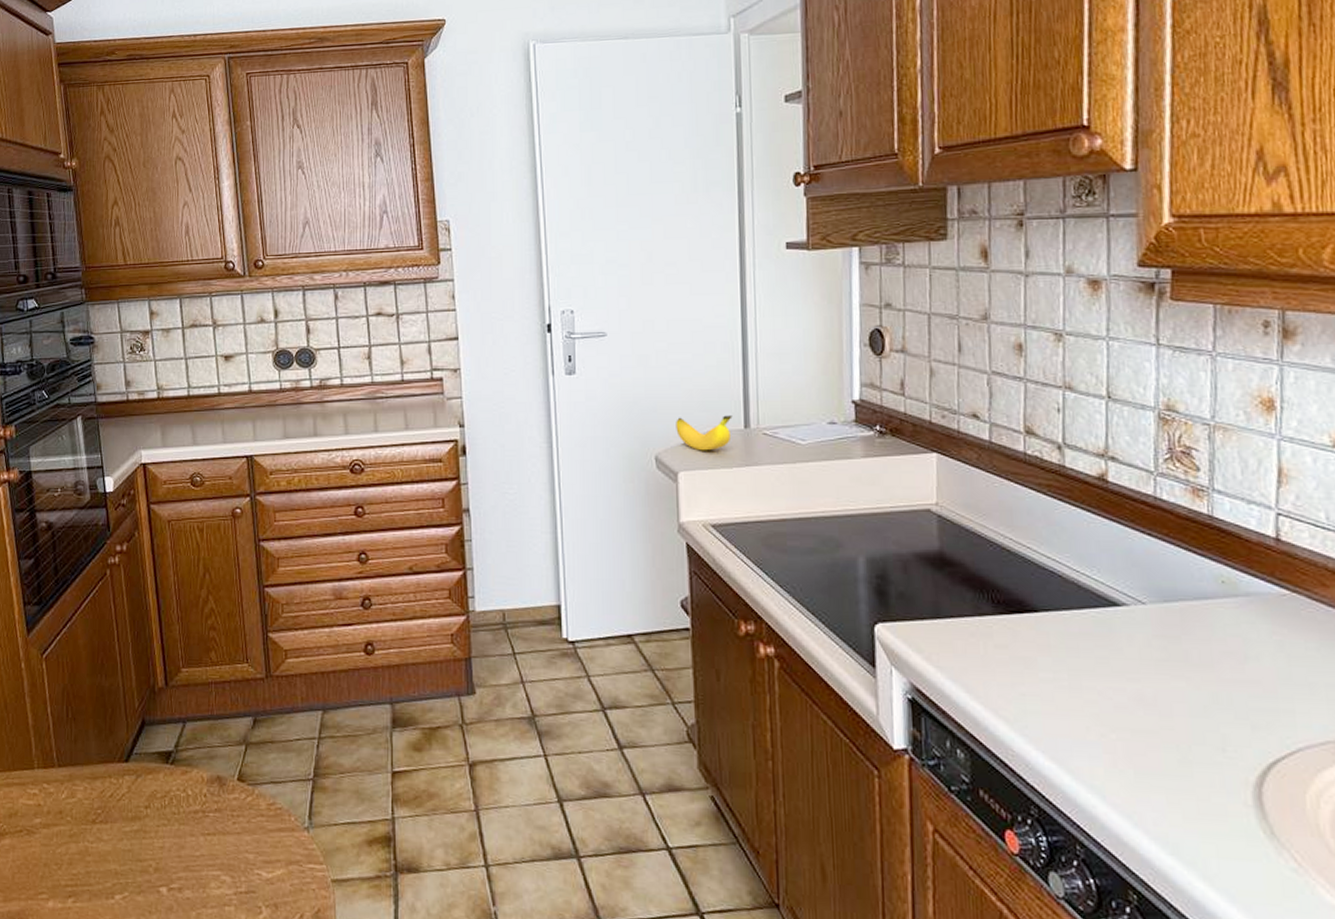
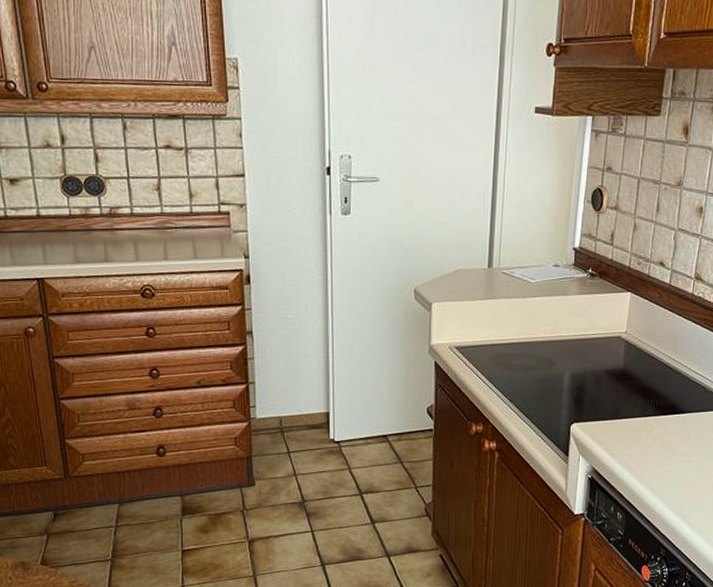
banana: present [676,415,733,451] -> none [433,256,479,286]

